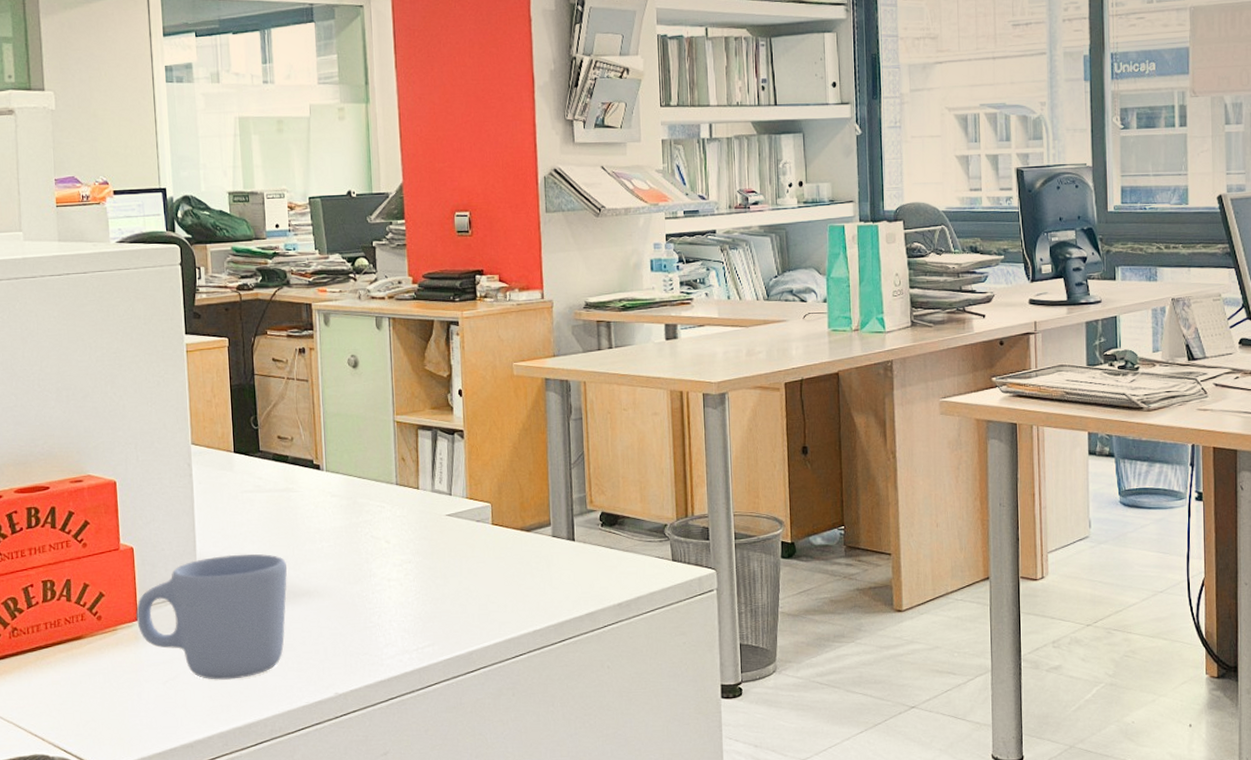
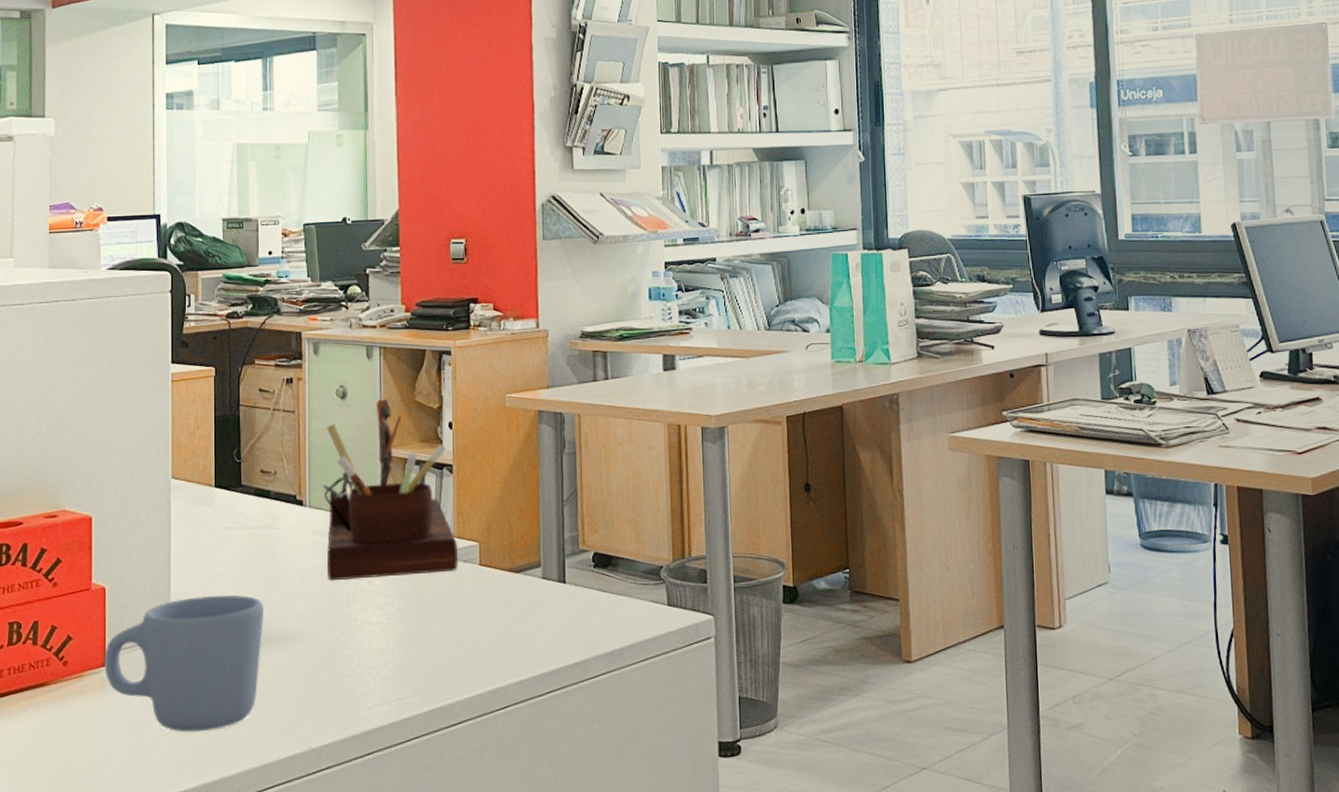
desk organizer: none [338,367,472,540] -> present [322,398,459,581]

